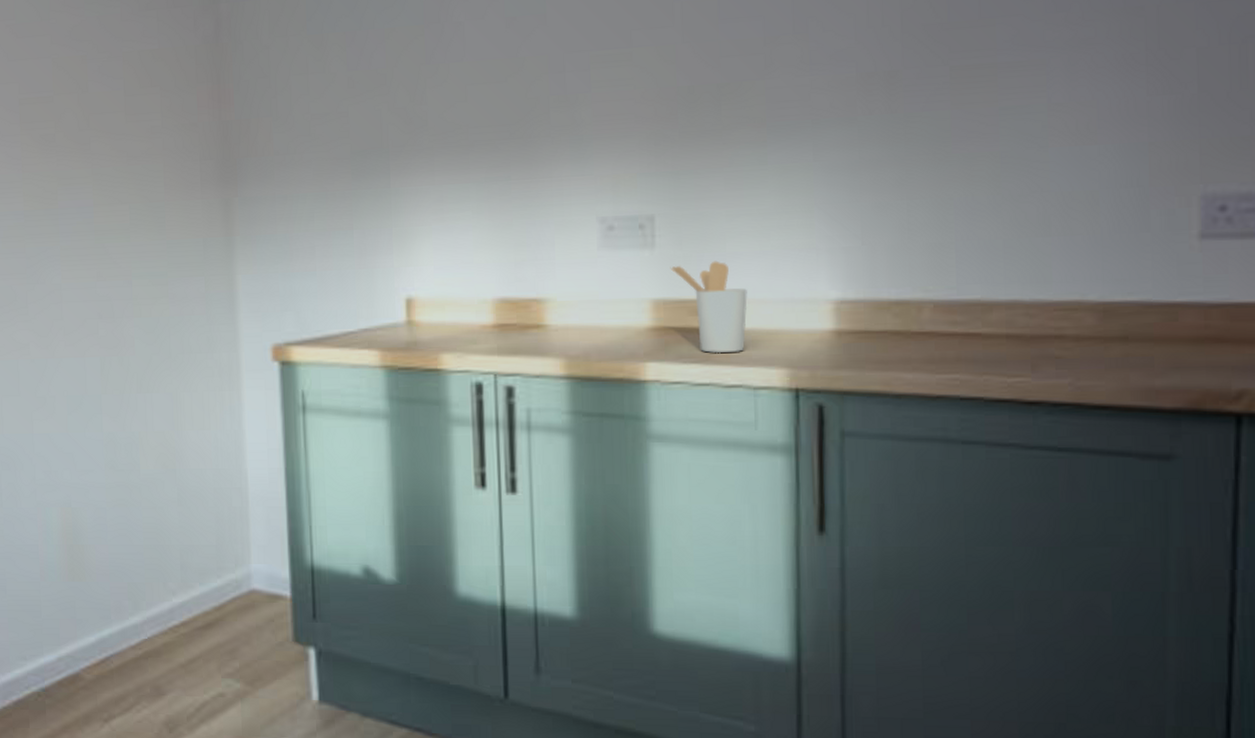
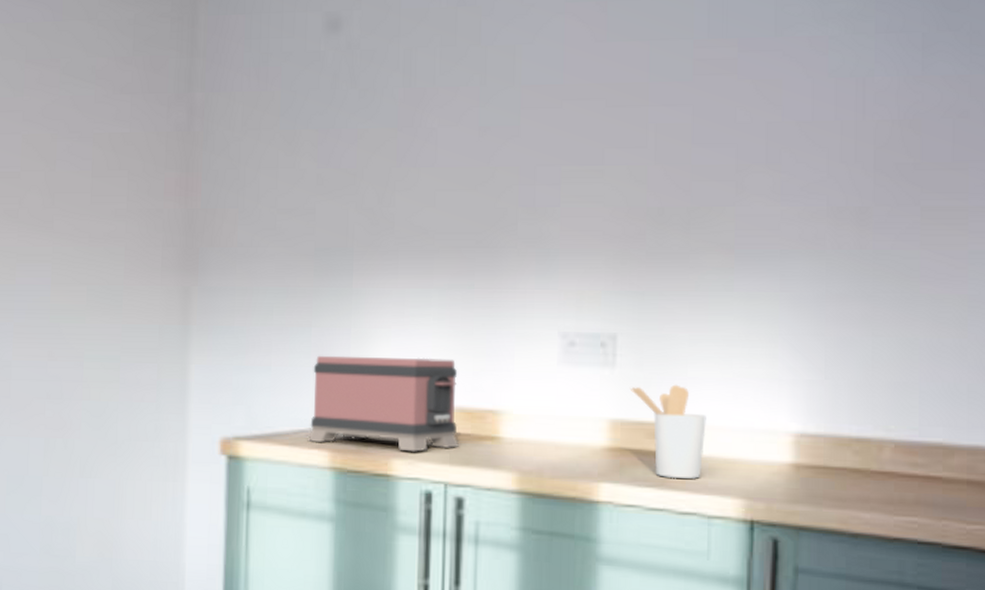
toaster: none [357,251,506,345] -> present [307,355,459,452]

